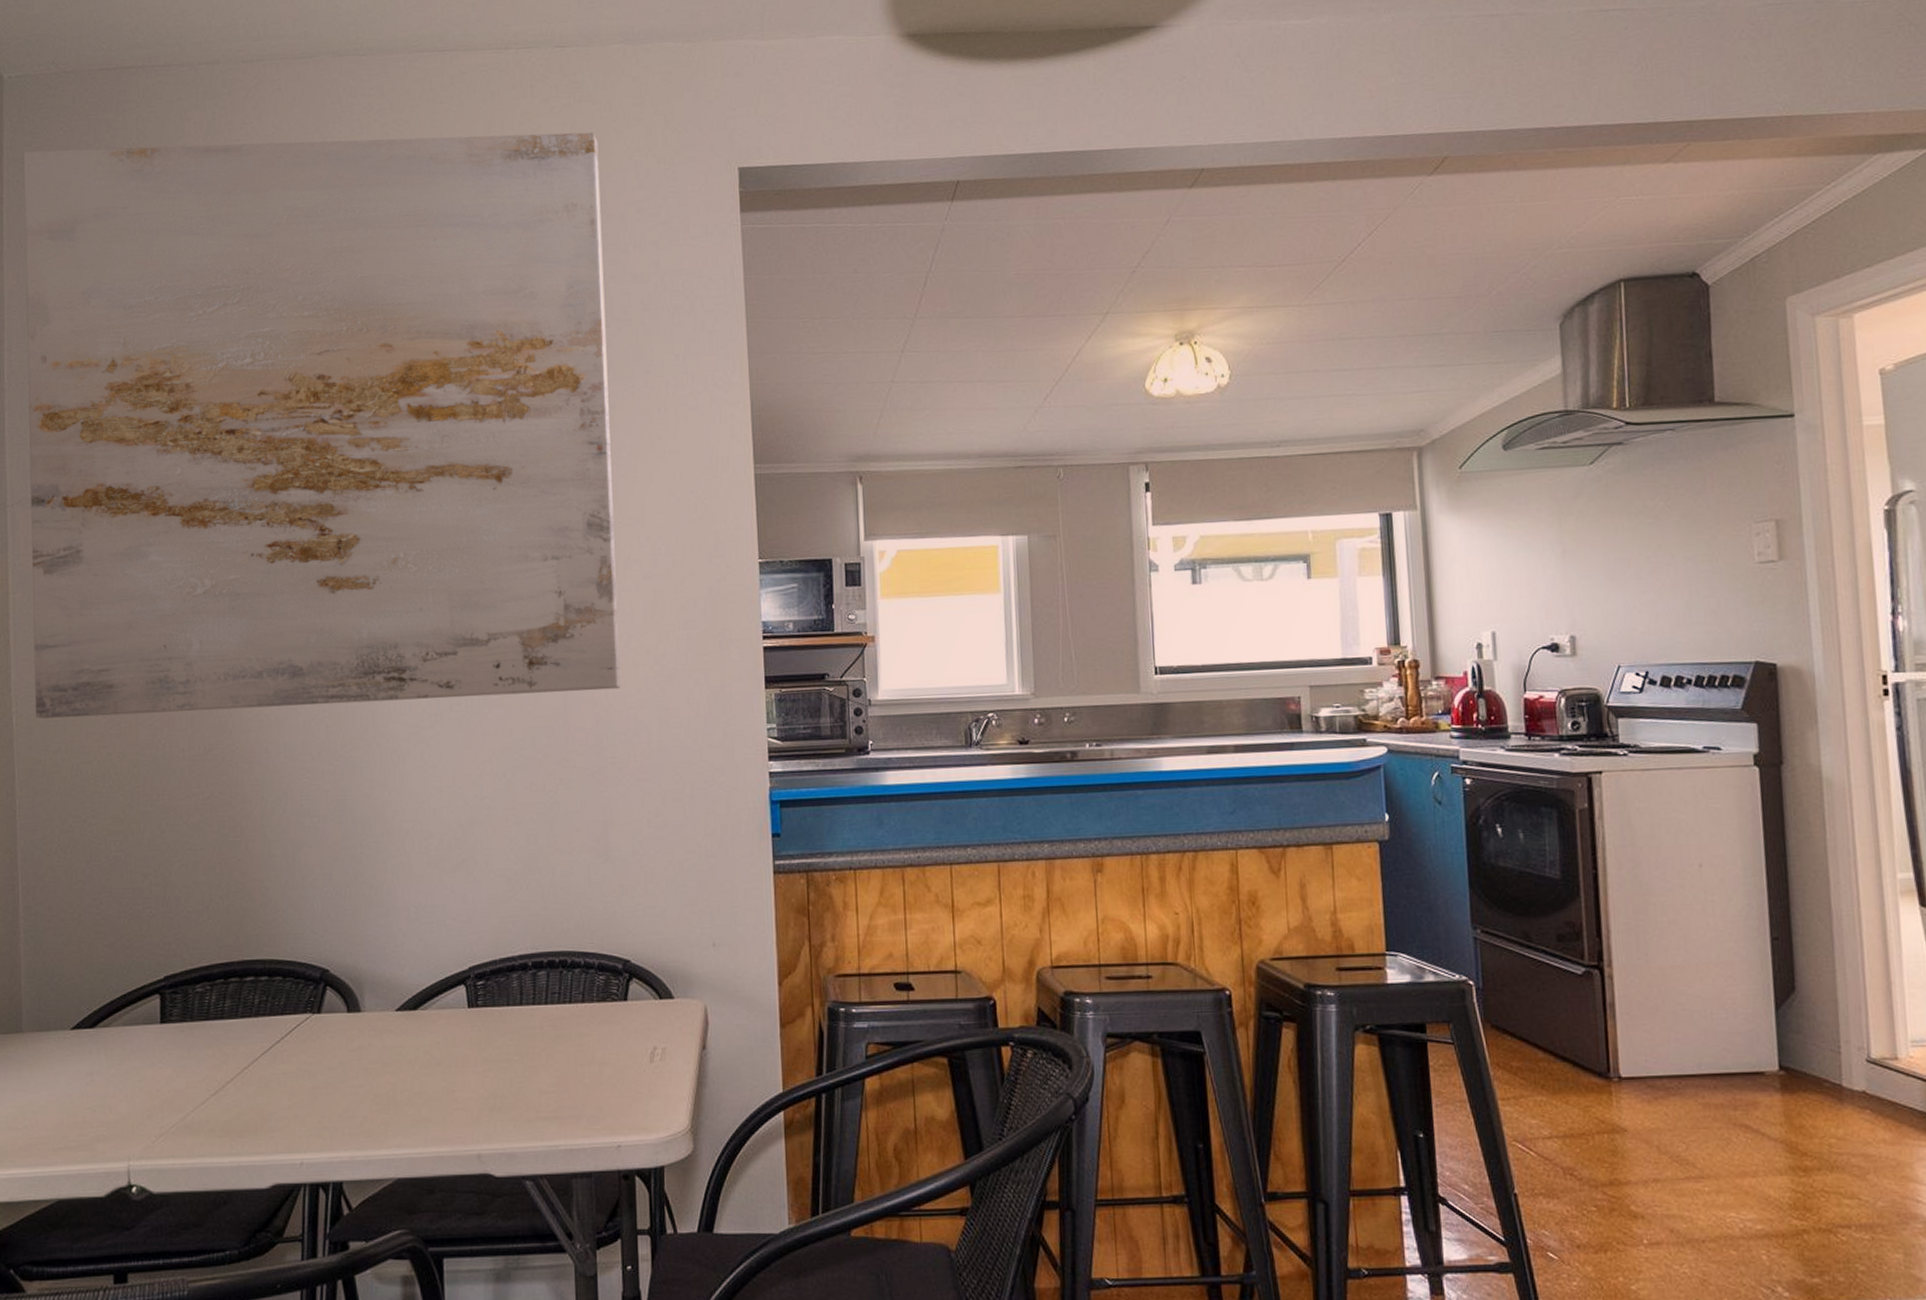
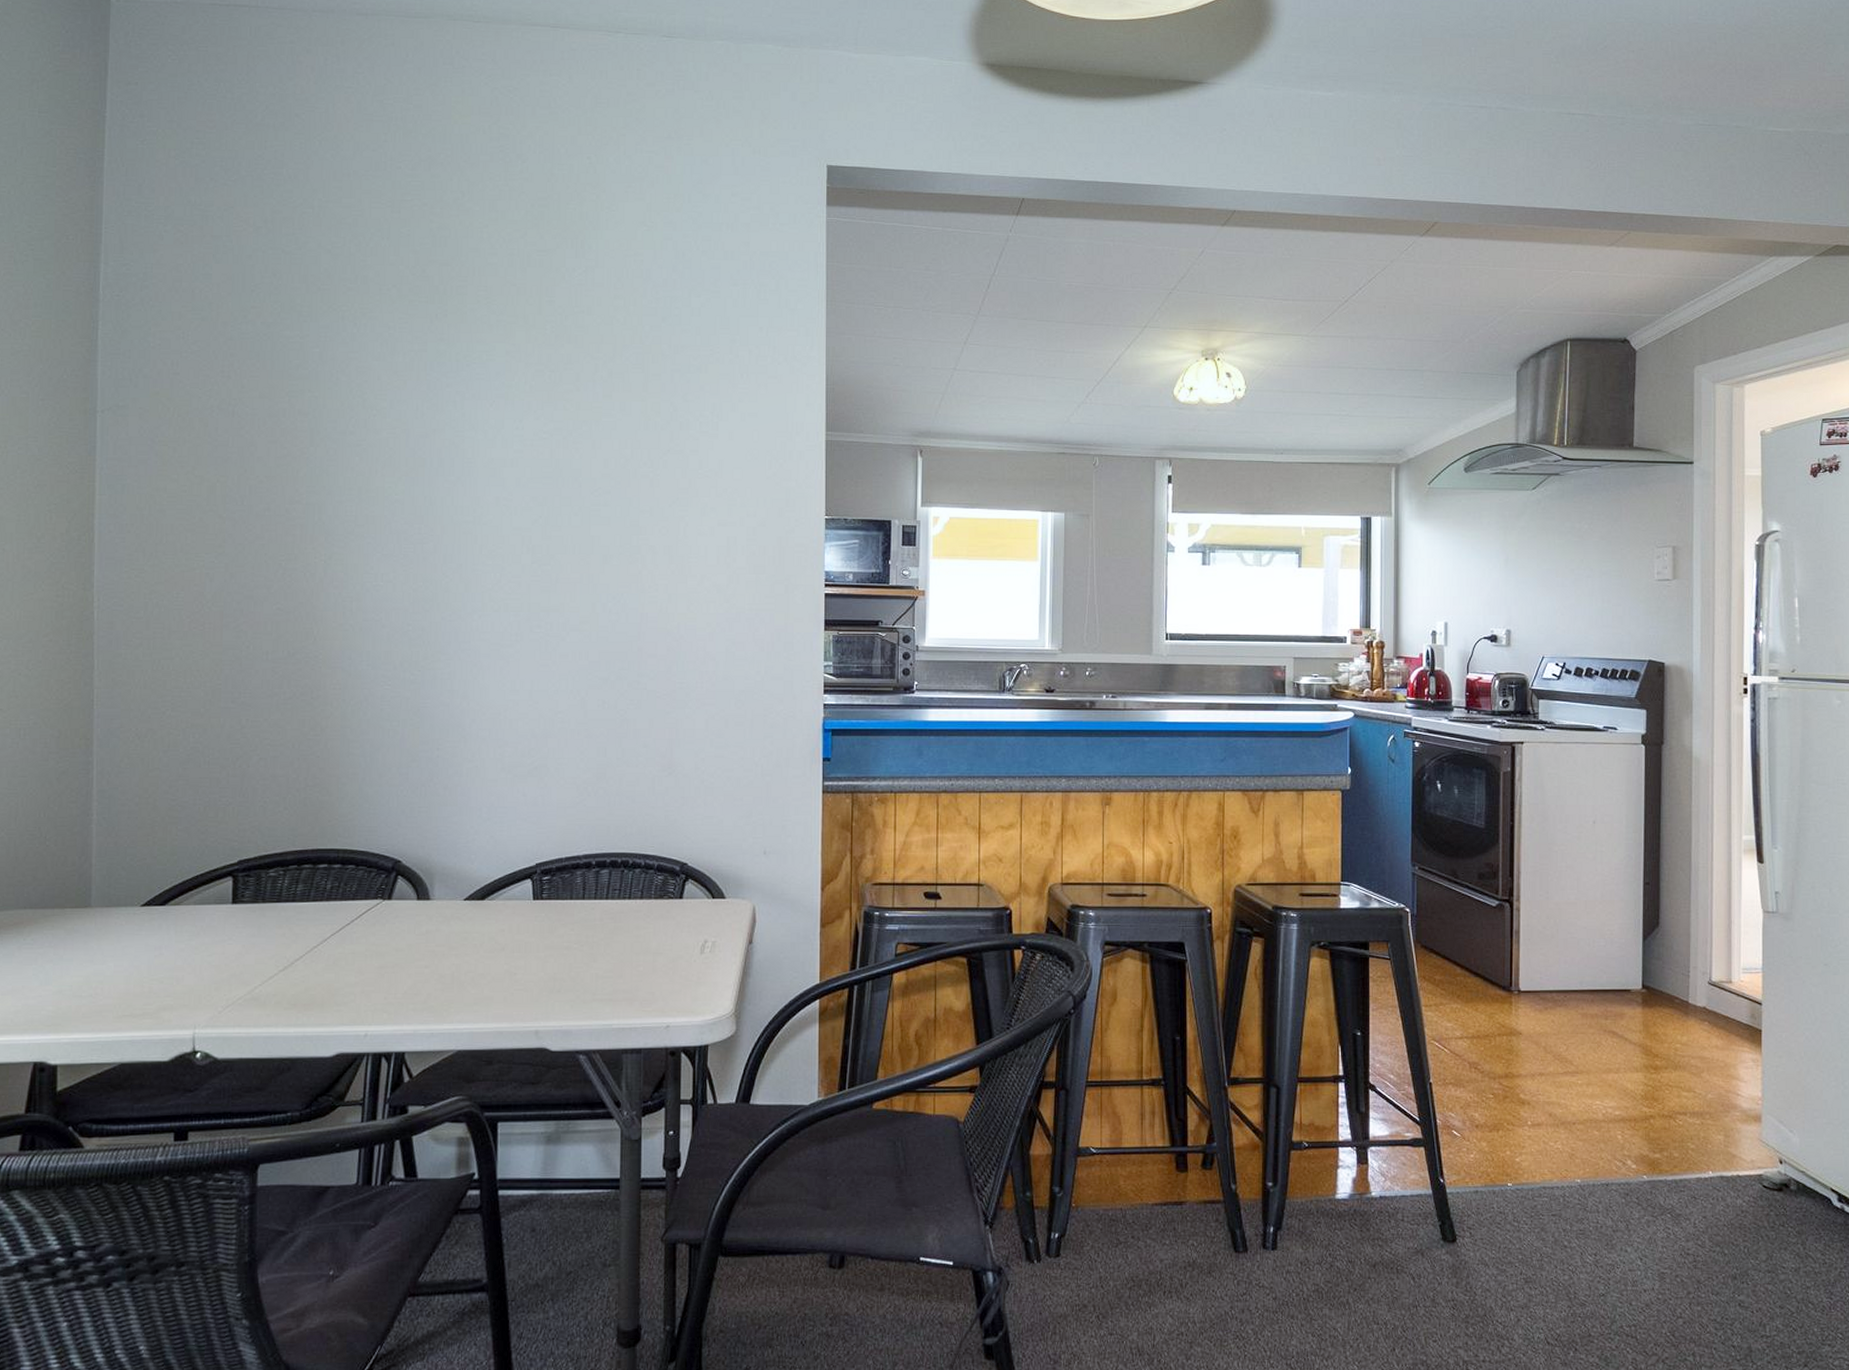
wall art: present [23,132,620,719] -> none [117,74,698,622]

